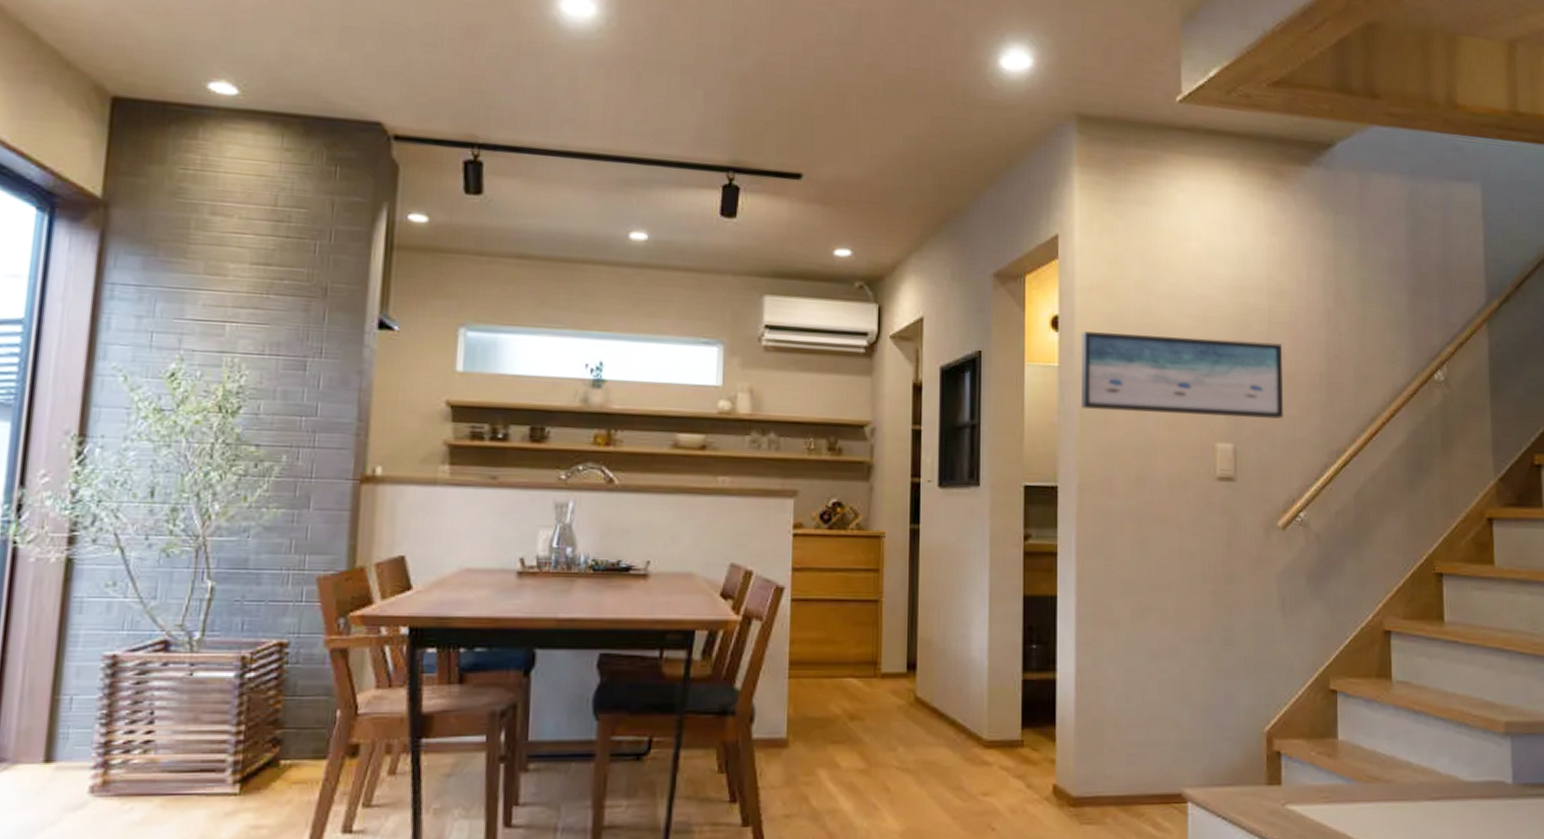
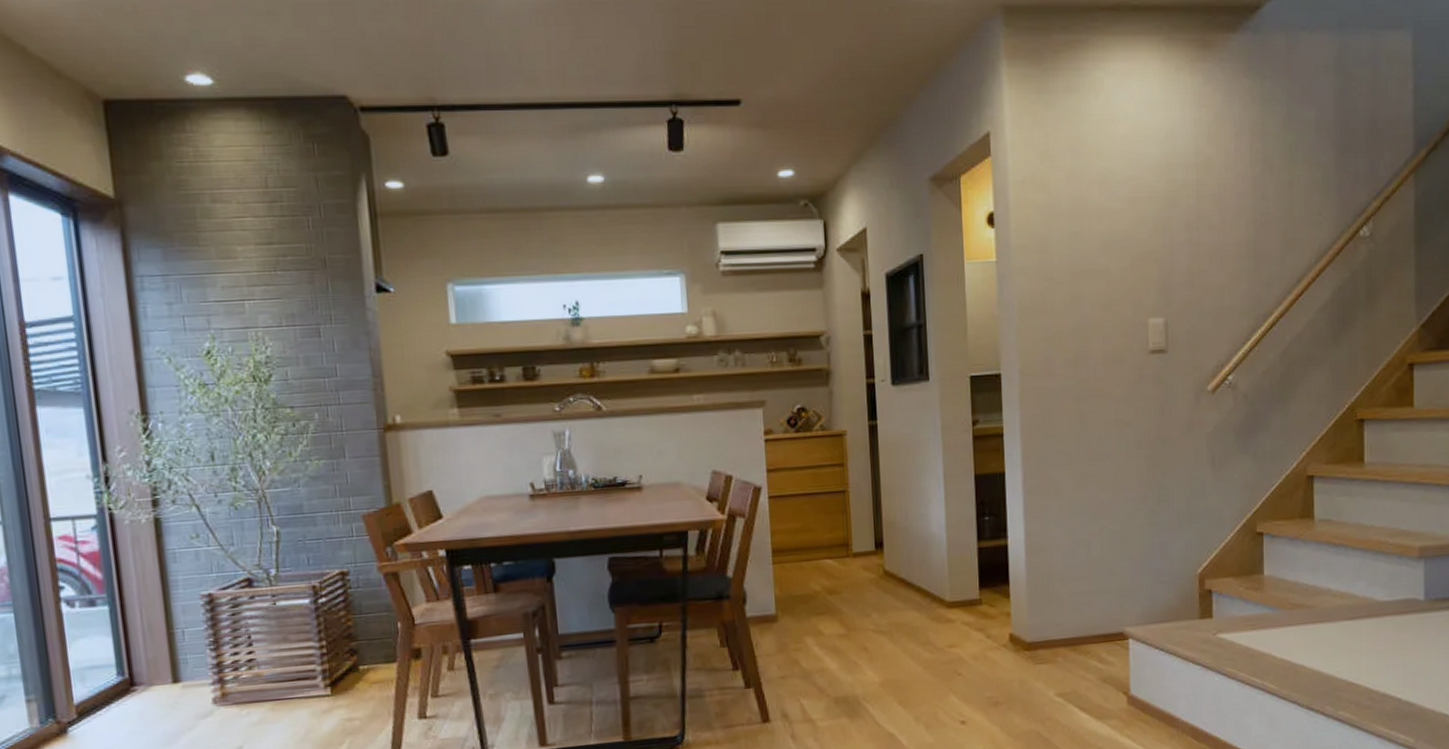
wall art: present [1080,331,1283,419] -> none [1015,216,1212,300]

